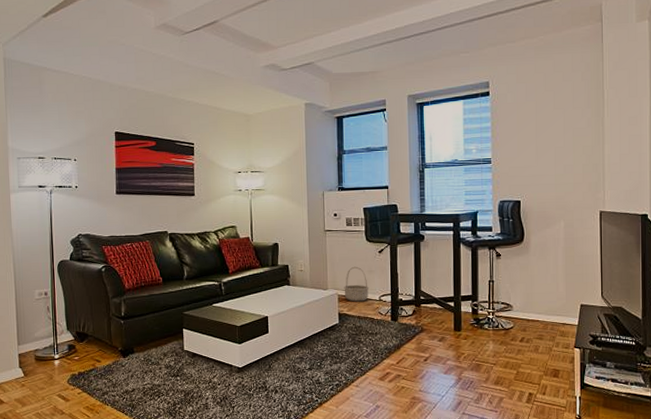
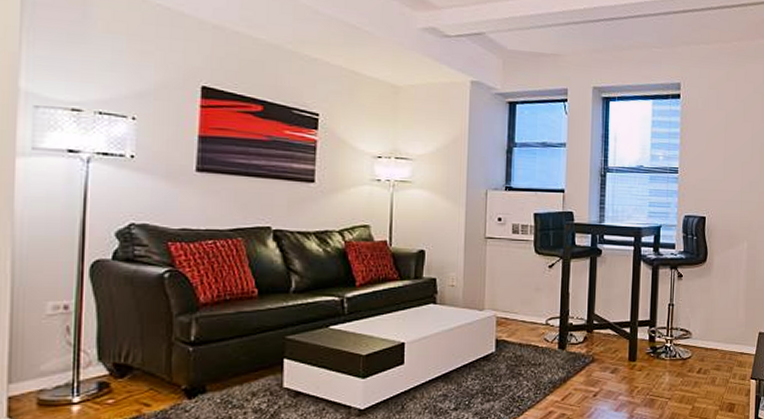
basket: present [344,266,369,302] -> none [504,283,535,326]

